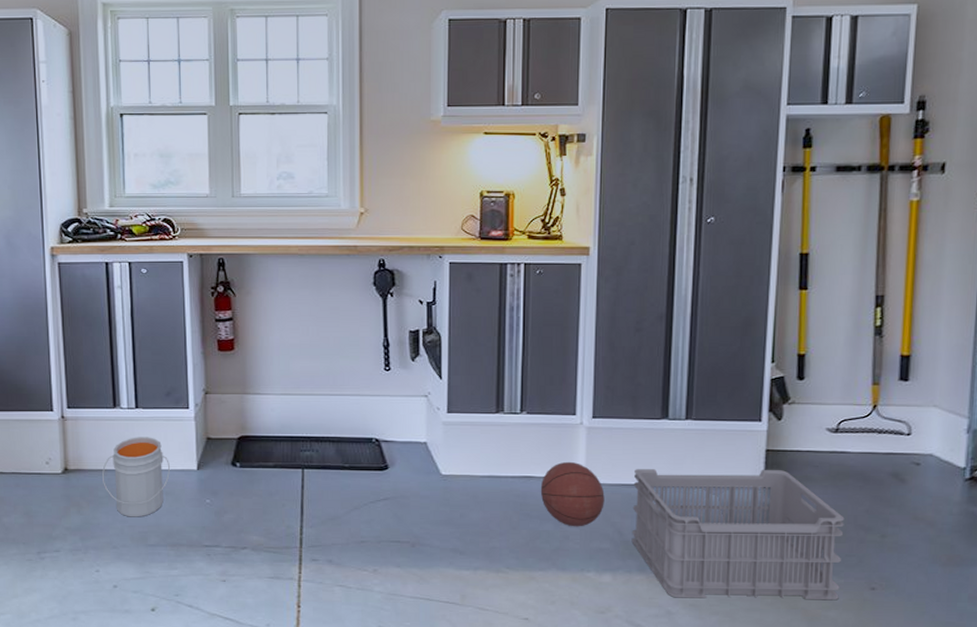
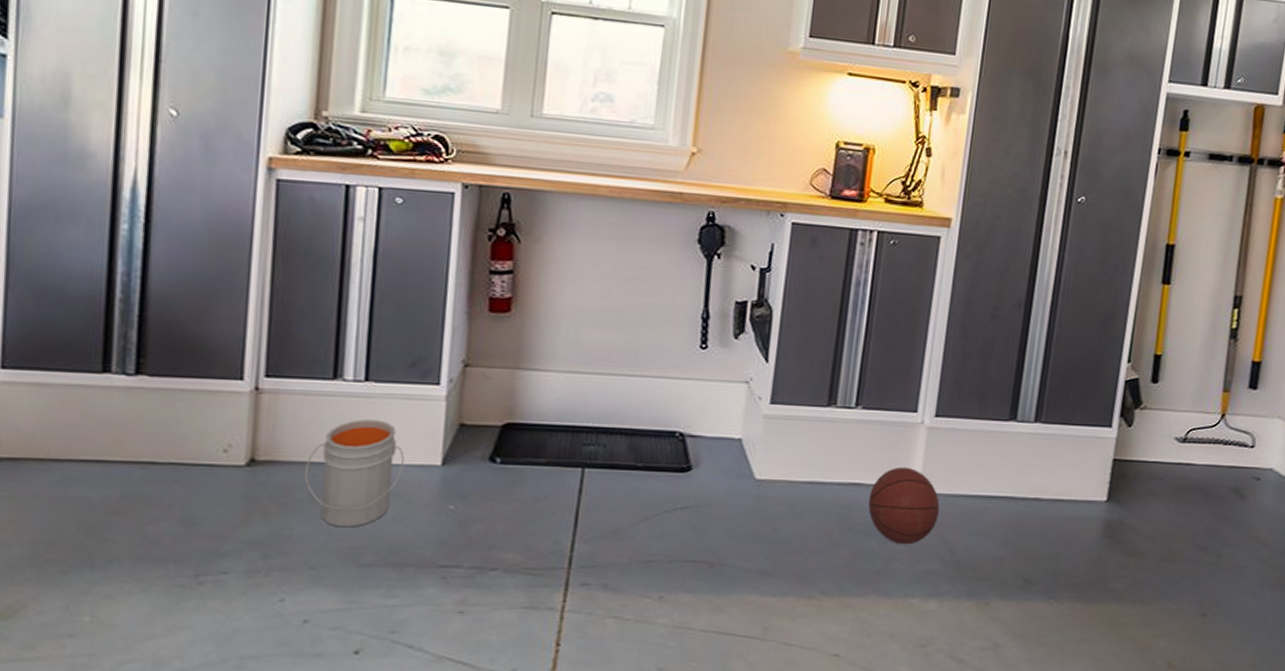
plastic crate: present [631,469,845,601] -> none [963,477,1184,628]

